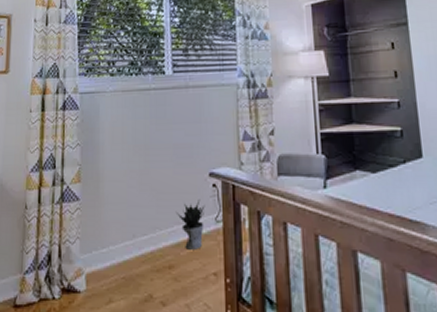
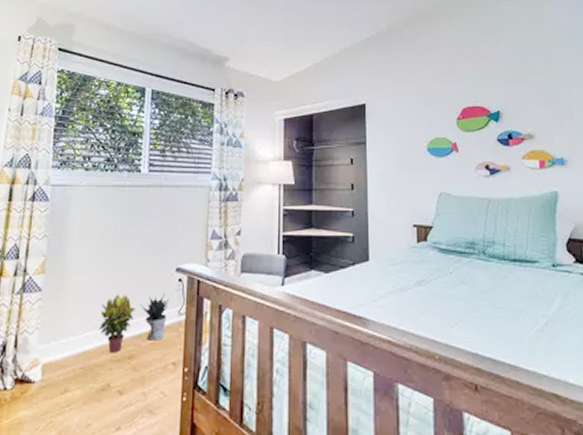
potted plant: none [137,201,171,263] -> present [99,294,135,353]

